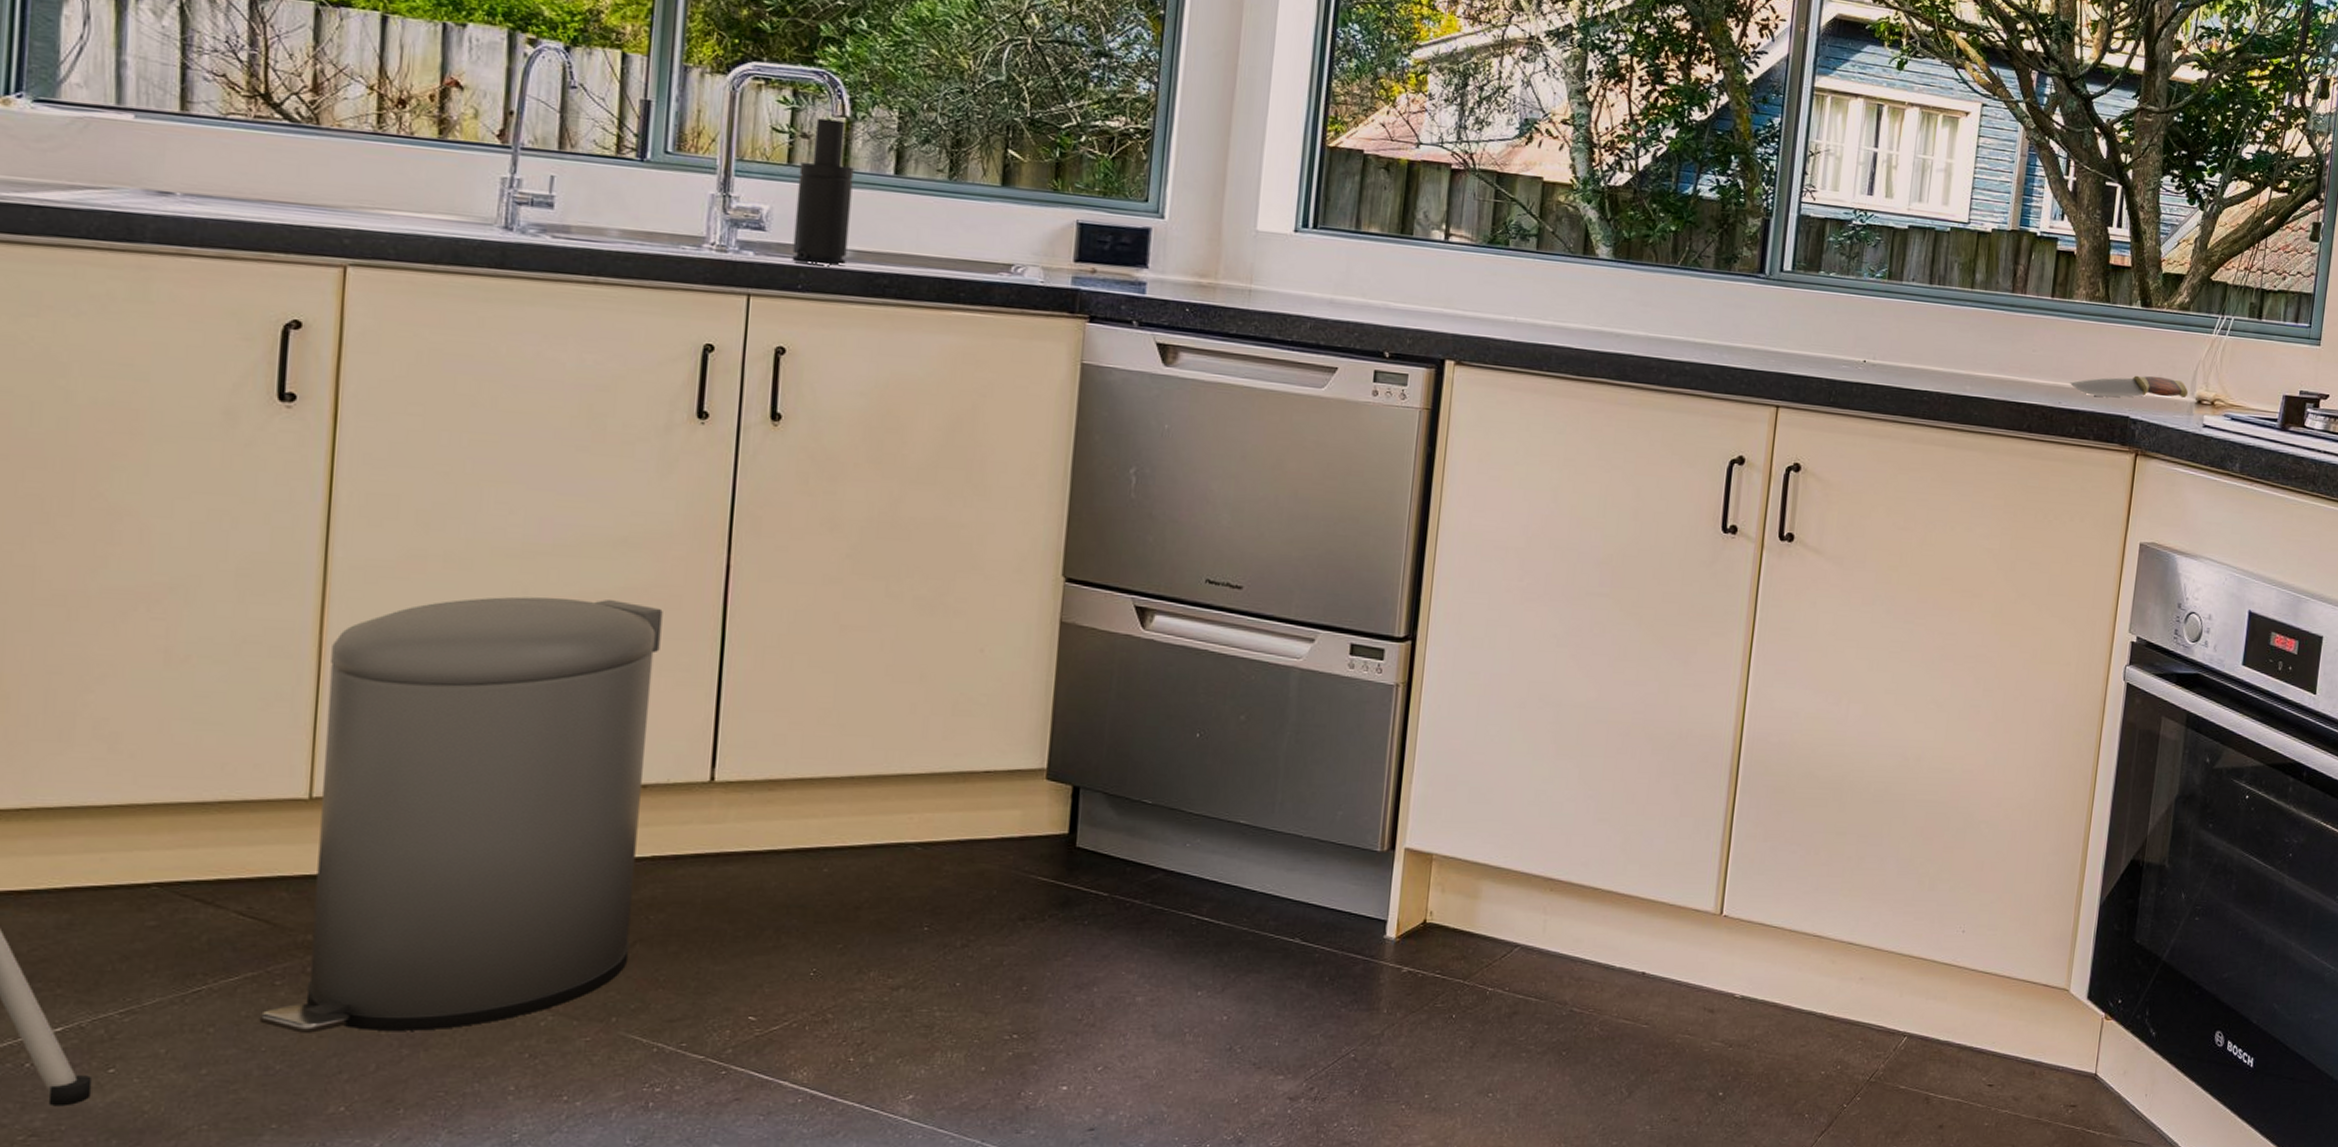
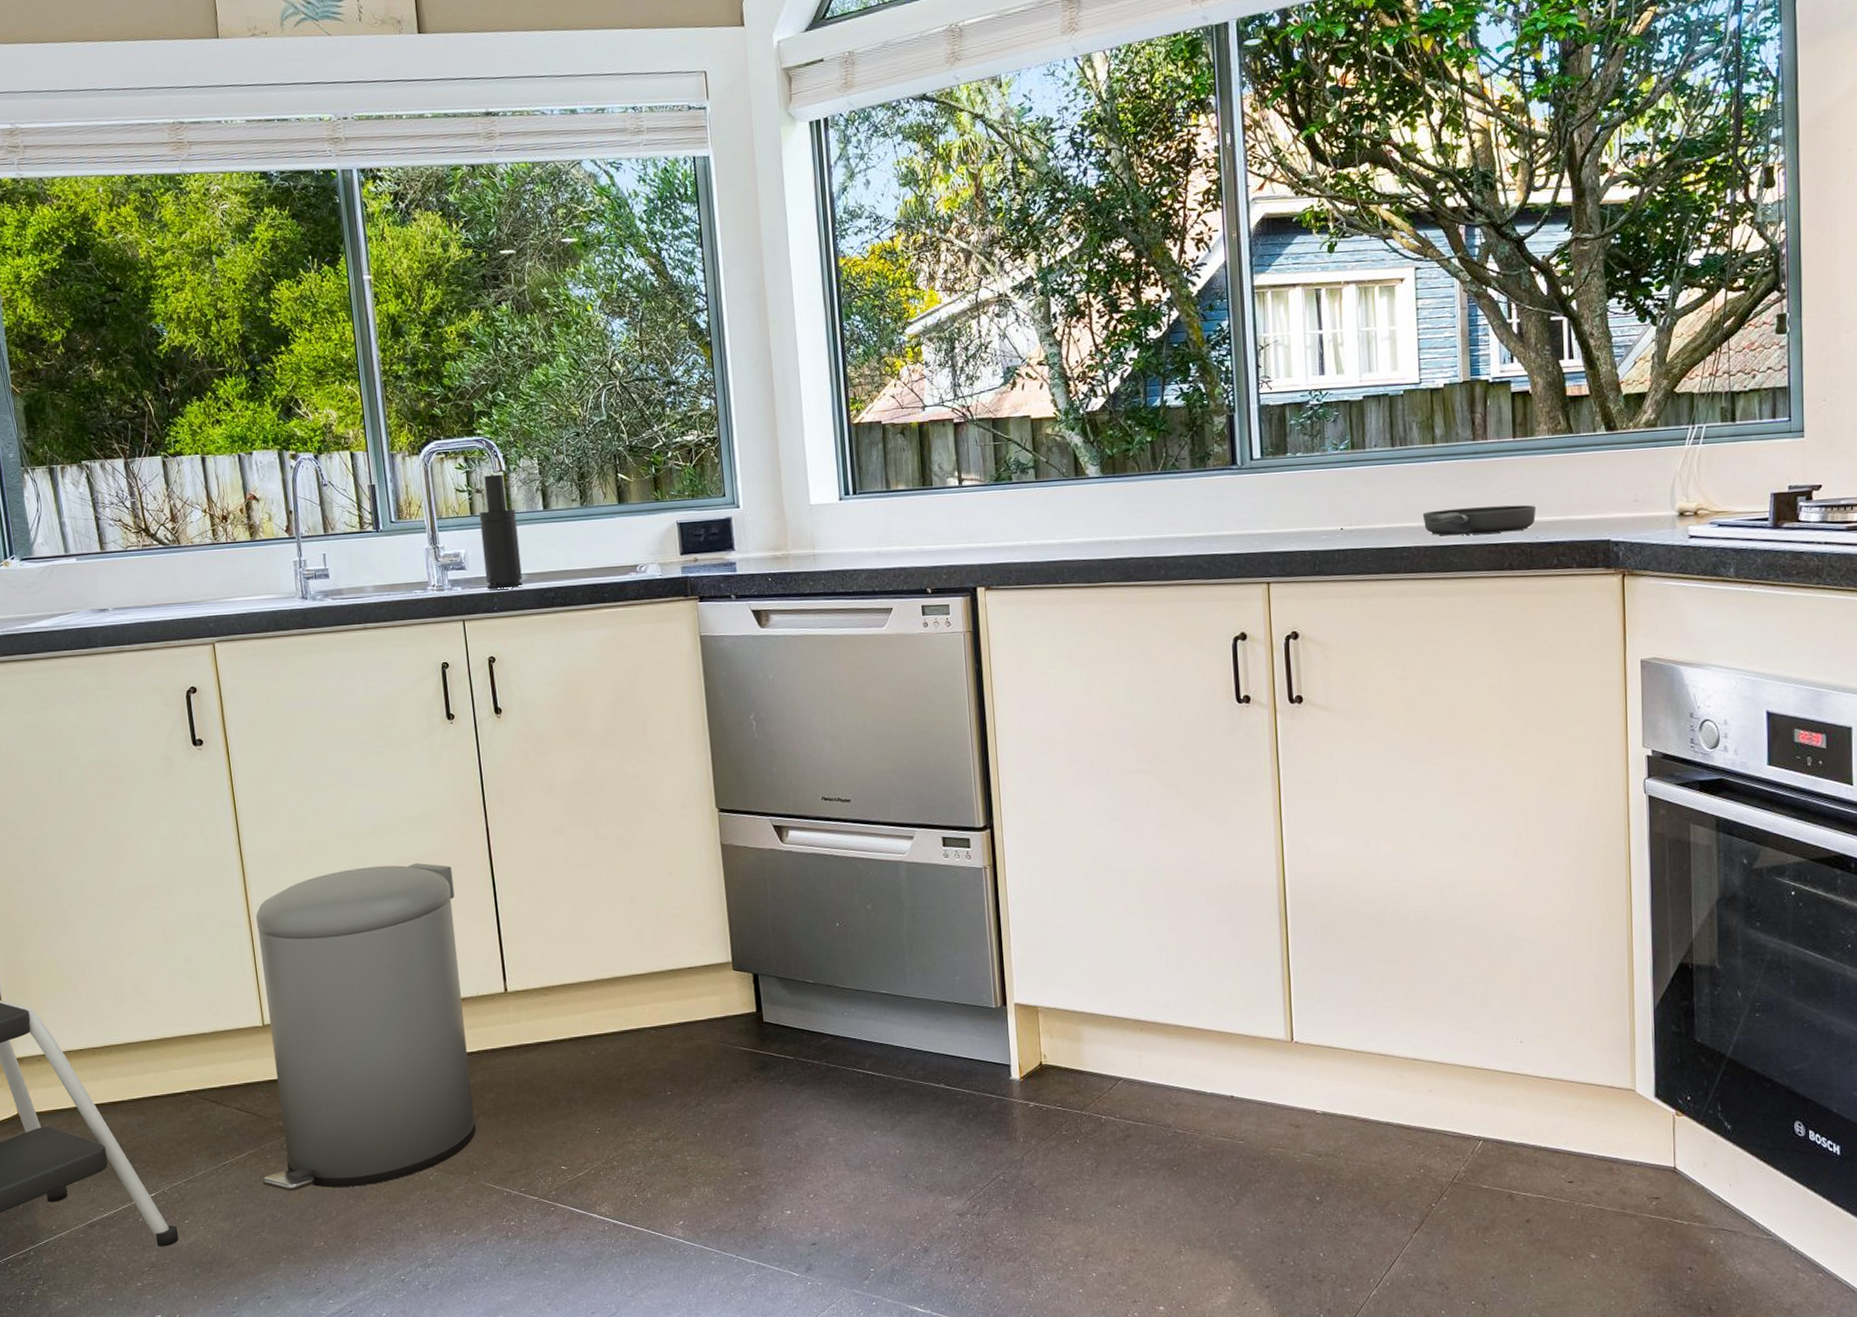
frying pan: none [1949,358,2064,393] -> present [1422,505,1537,536]
knife: present [2070,375,2189,398] -> none [1545,496,1669,526]

